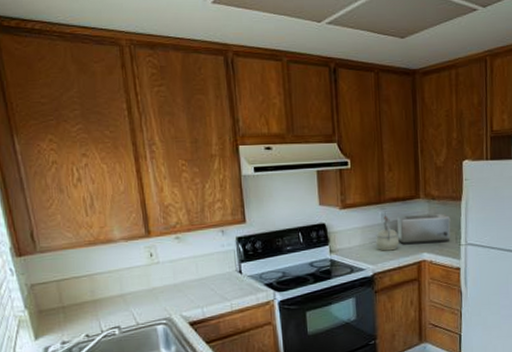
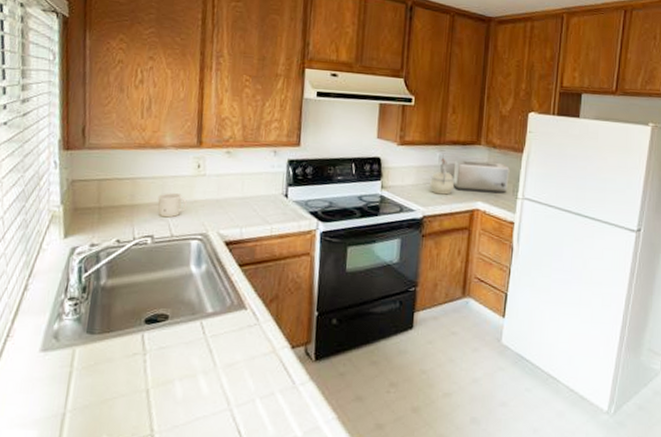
mug: none [117,284,148,308] -> present [157,193,188,218]

